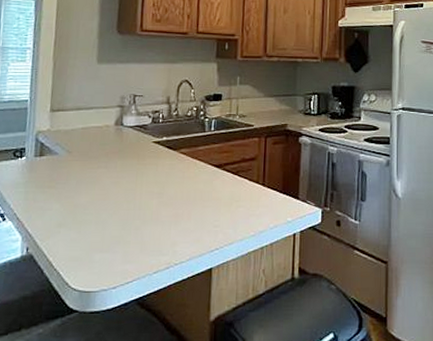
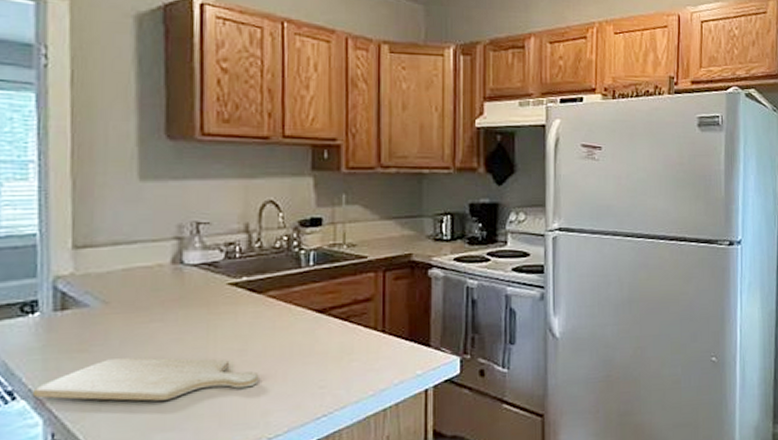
chopping board: none [16,194,171,228] -> present [32,357,259,401]

